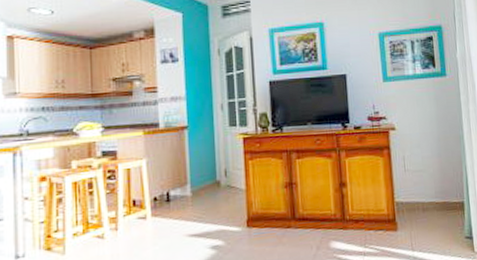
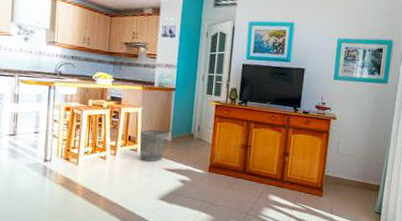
waste bin: none [148,184,183,230] -> present [140,129,166,162]

